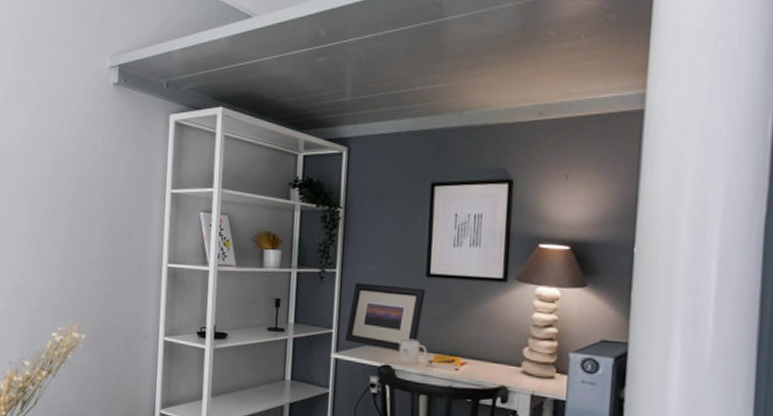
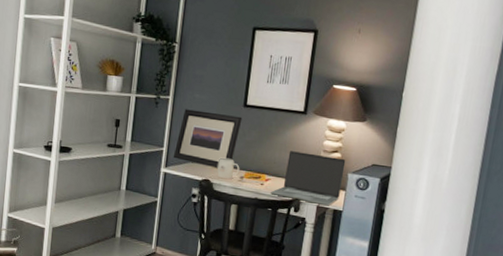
laptop: none [469,327,565,395] -> present [271,151,346,206]

